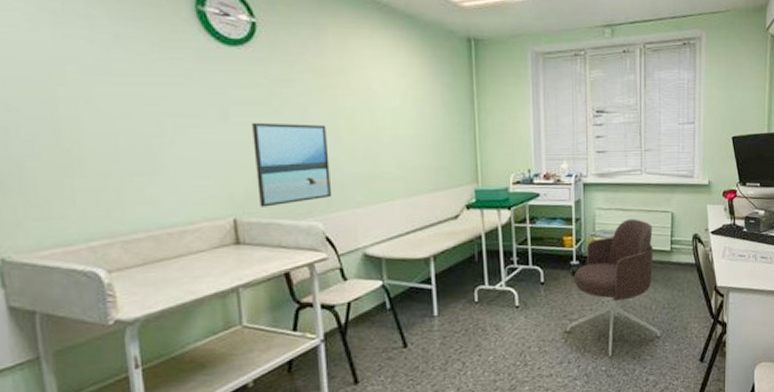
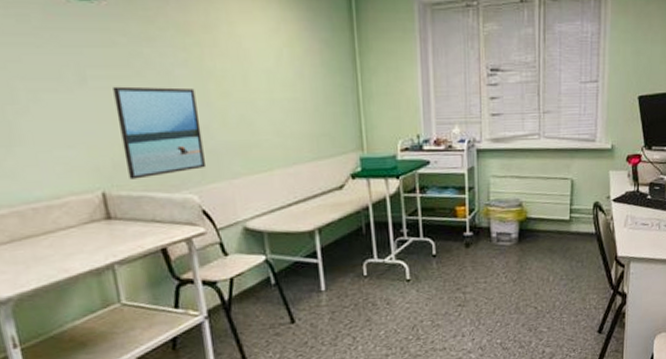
office chair: present [567,219,661,357] -> none [460,187,558,330]

